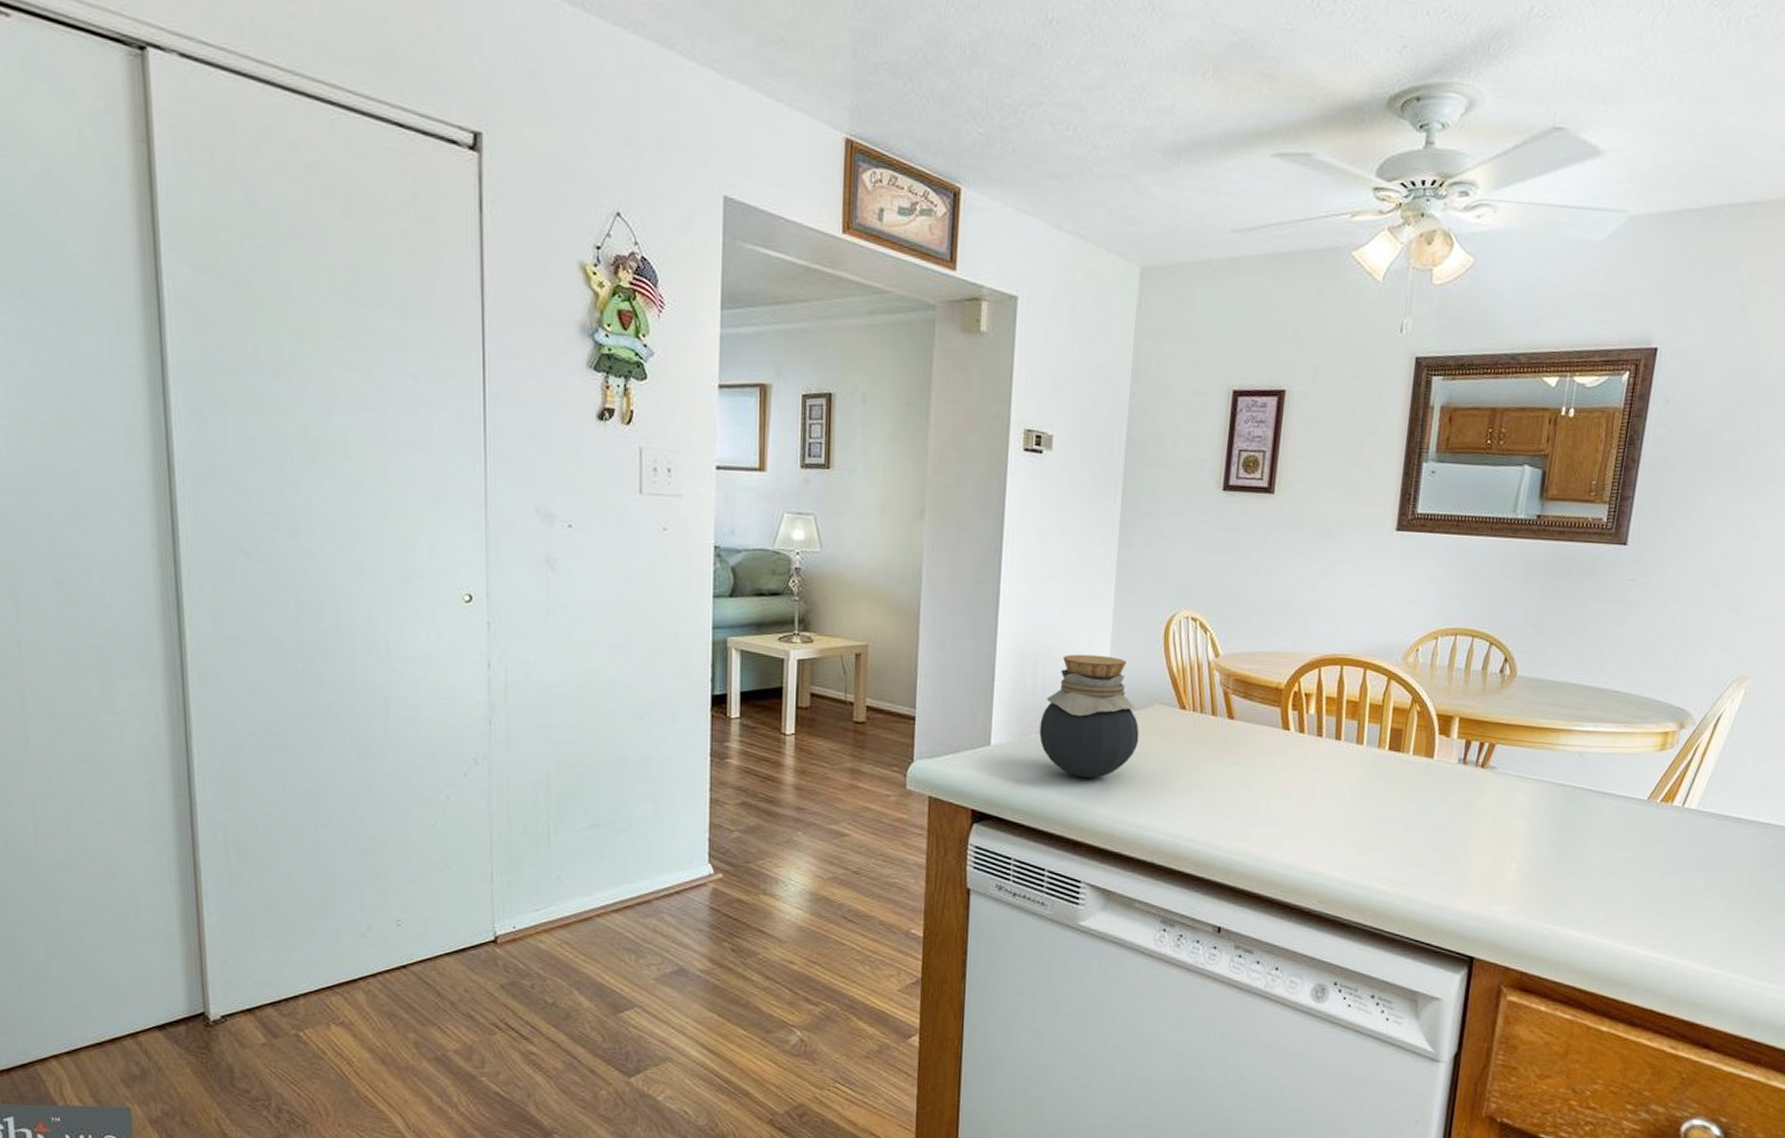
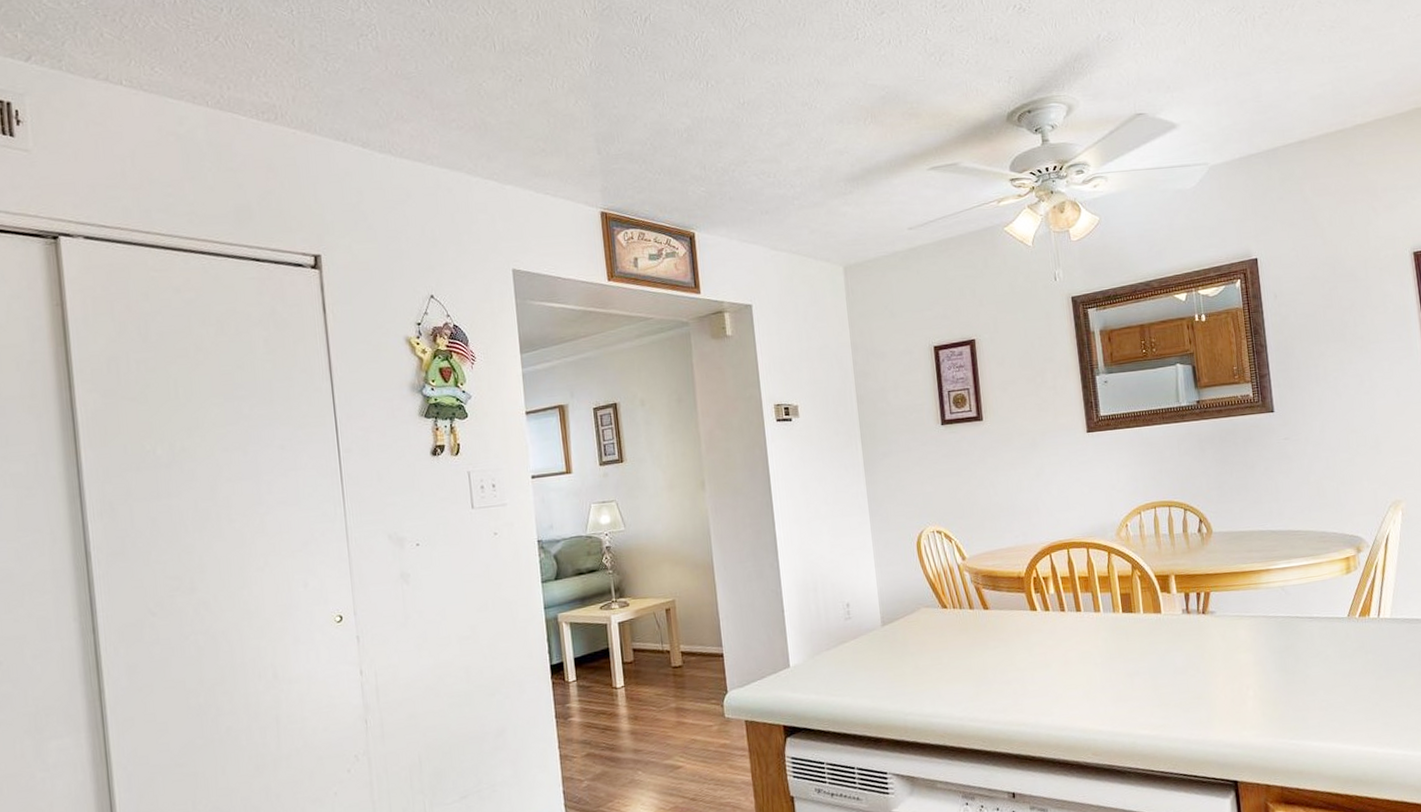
jar: present [1039,654,1140,778] -> none [828,574,913,682]

